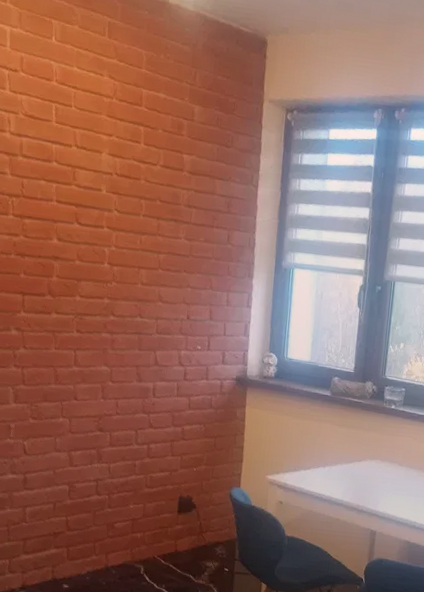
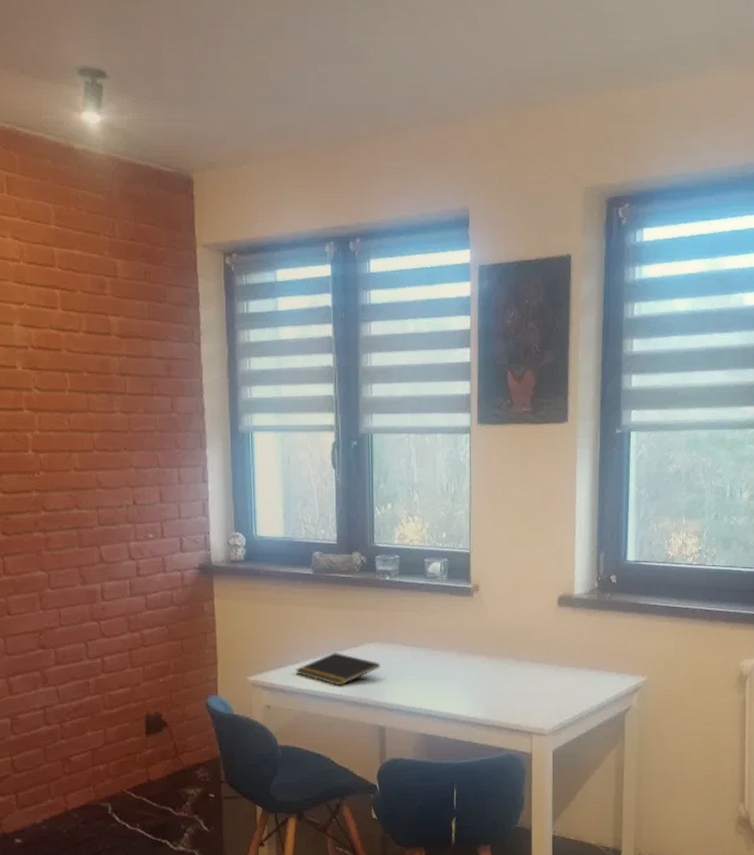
notepad: none [307,464,378,493] -> present [295,653,380,686]

